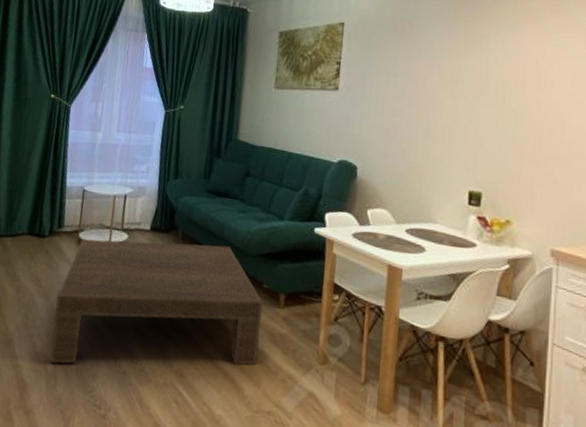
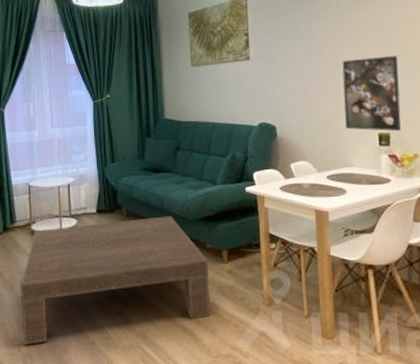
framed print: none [434,105,501,192] -> present [342,55,401,131]

